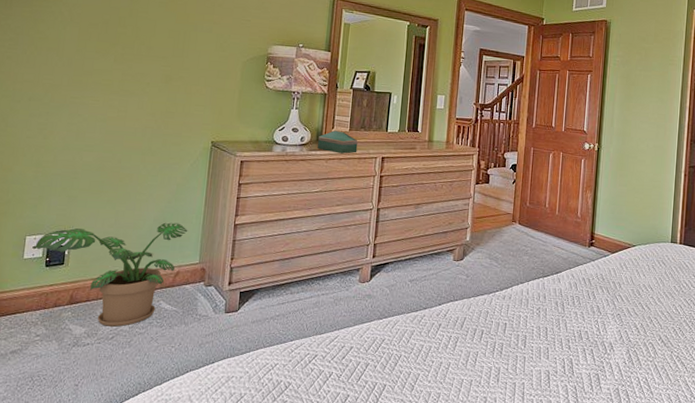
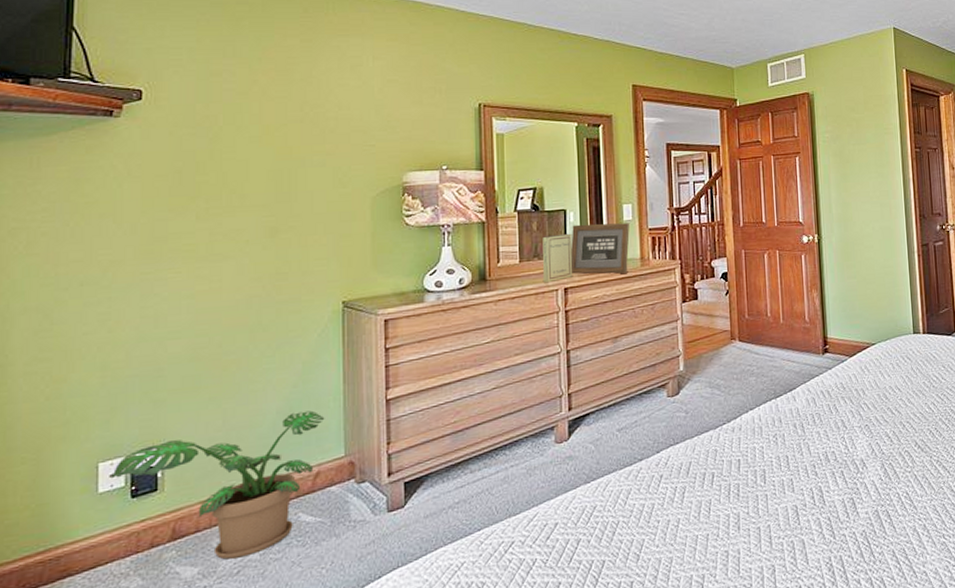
jewelry box: present [317,130,358,154] -> none [482,264,533,292]
book: none [365,112,394,151] -> present [542,233,573,283]
picture frame: none [388,106,441,152] -> present [570,223,630,274]

